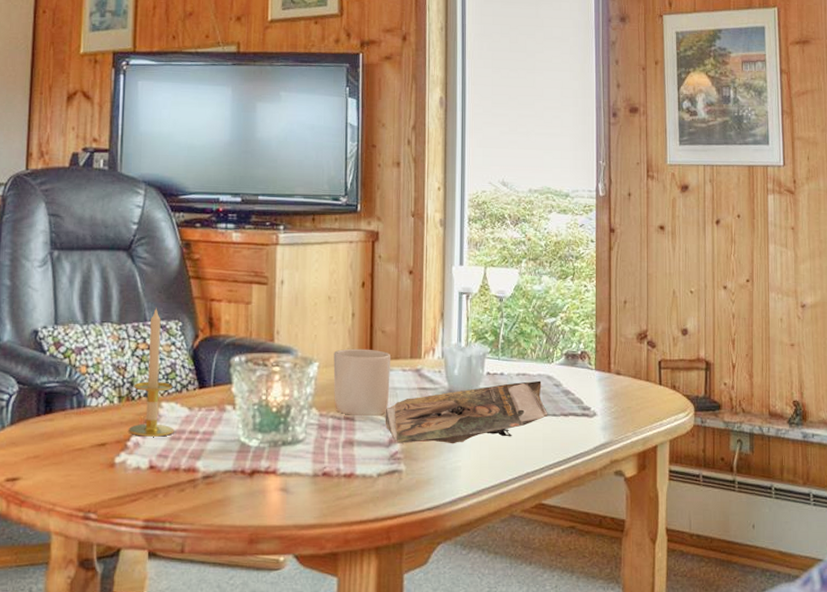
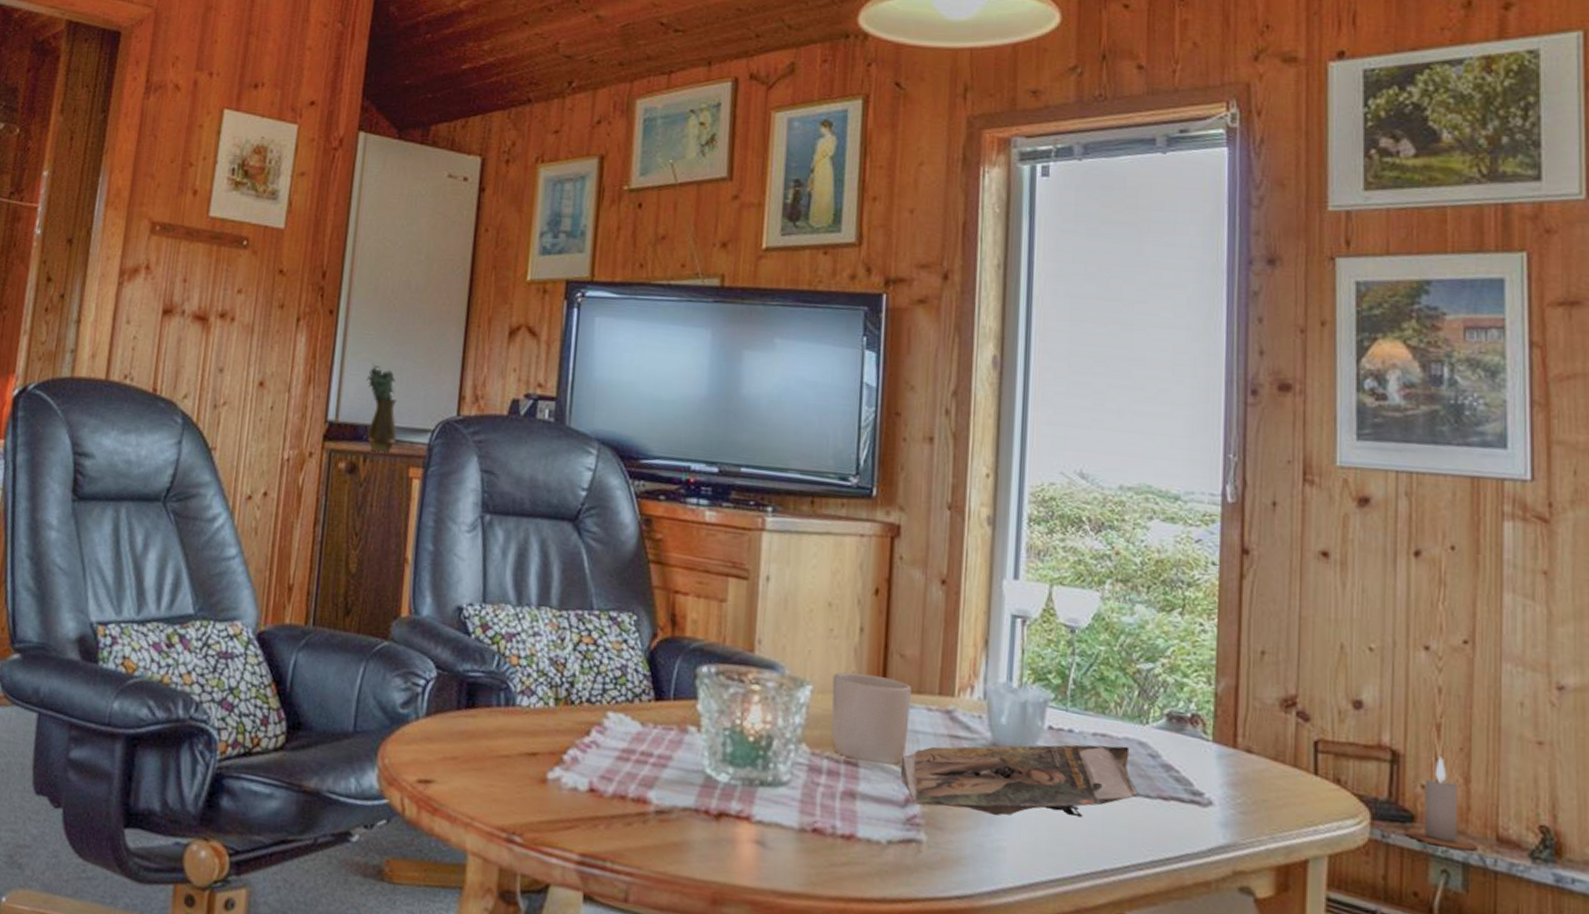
candle: present [128,307,174,437] -> none [565,594,622,754]
candle: none [715,362,758,424] -> present [1404,756,1478,851]

